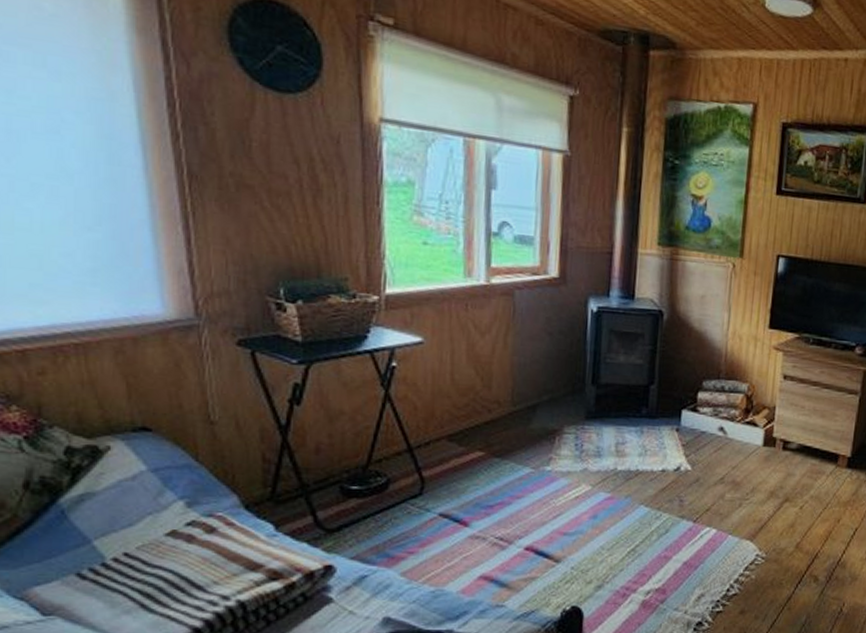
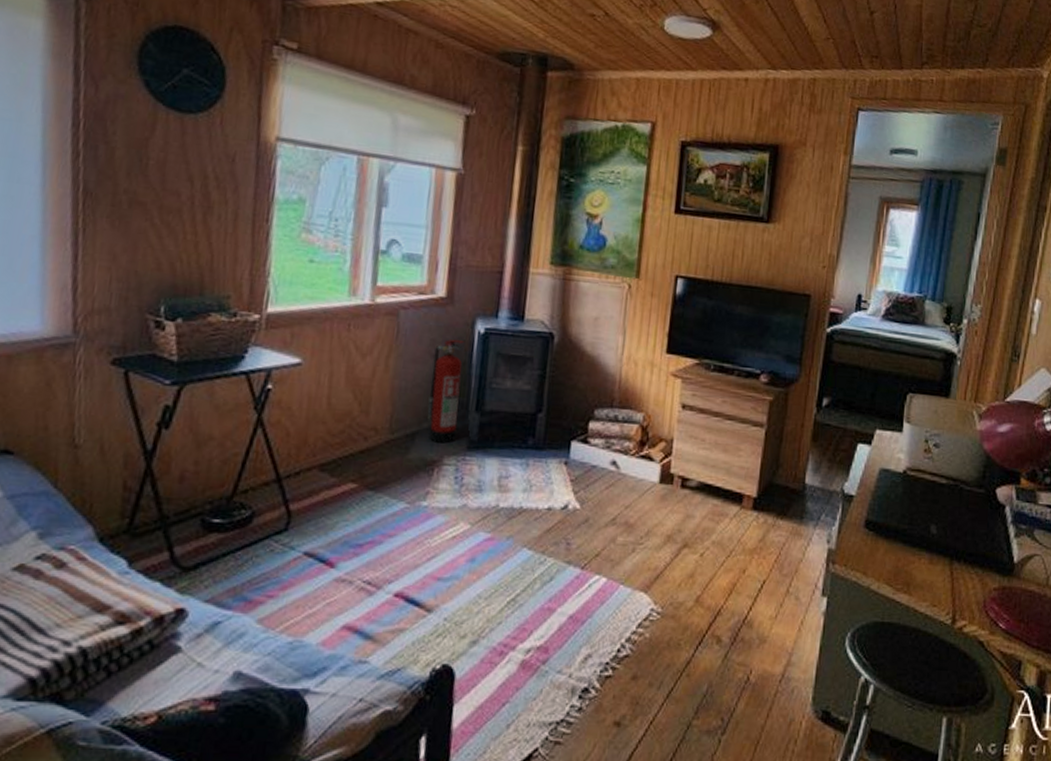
fire extinguisher: none [546,317,579,414] -> present [427,339,465,444]

